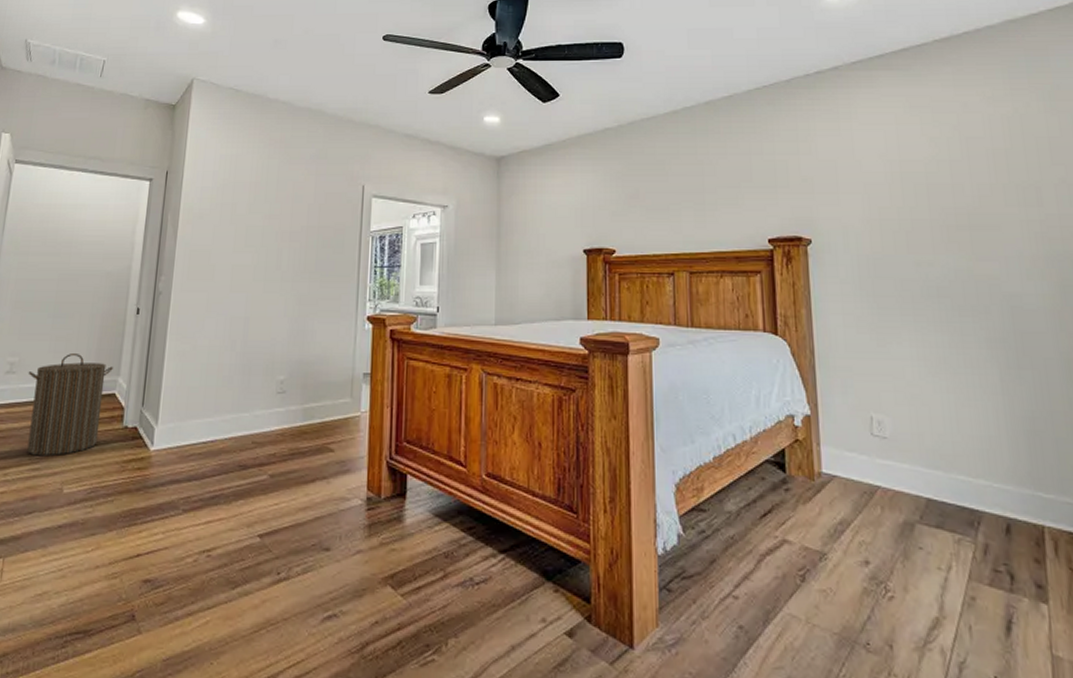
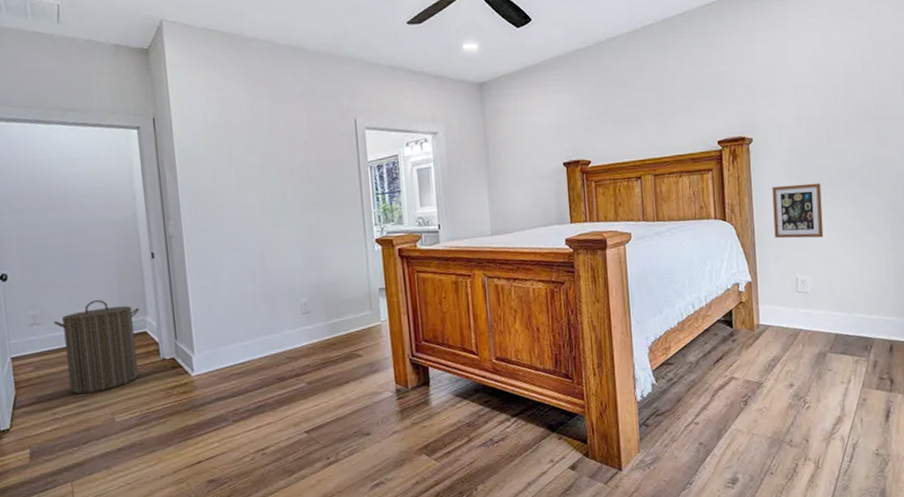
picture frame: none [836,298,906,369] -> present [772,183,824,239]

